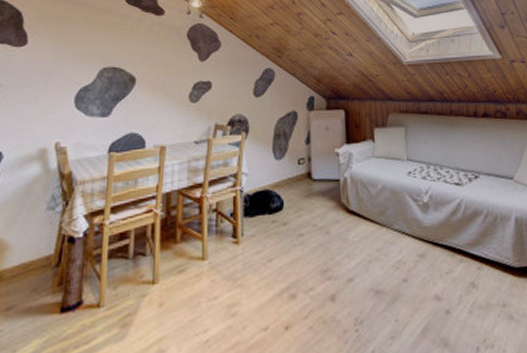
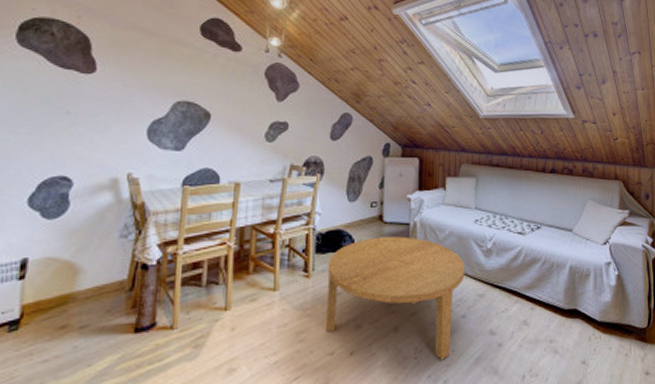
coffee table: none [257,194,403,332] -> present [325,236,466,360]

